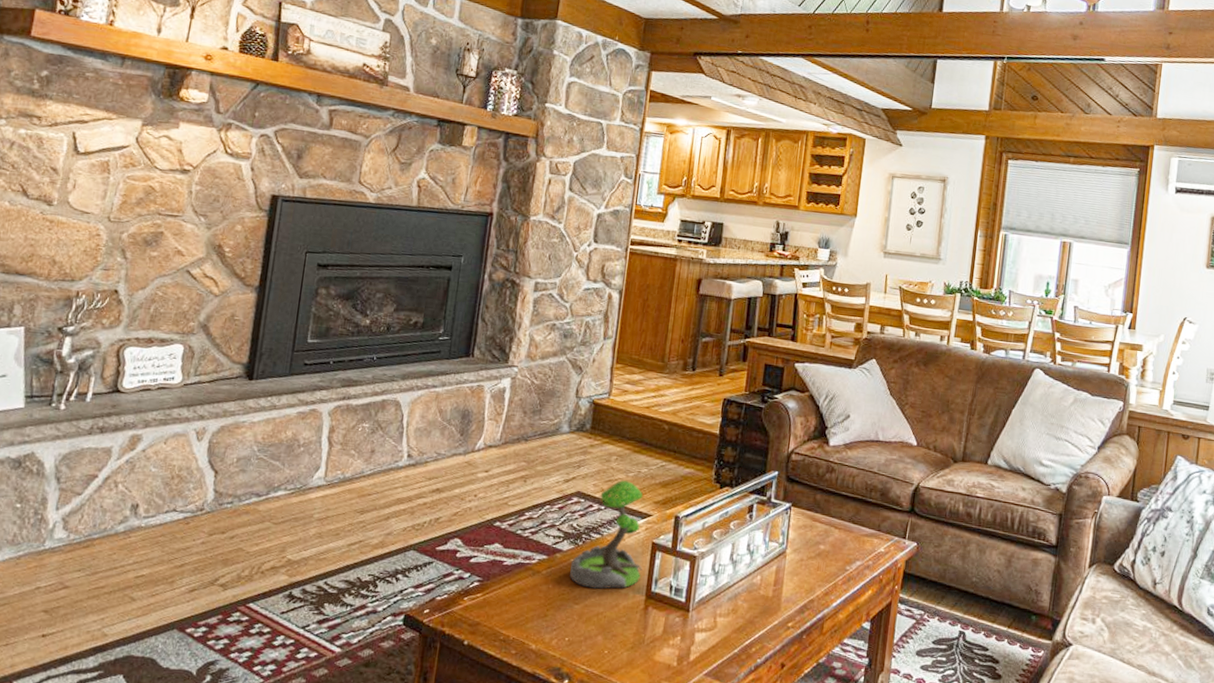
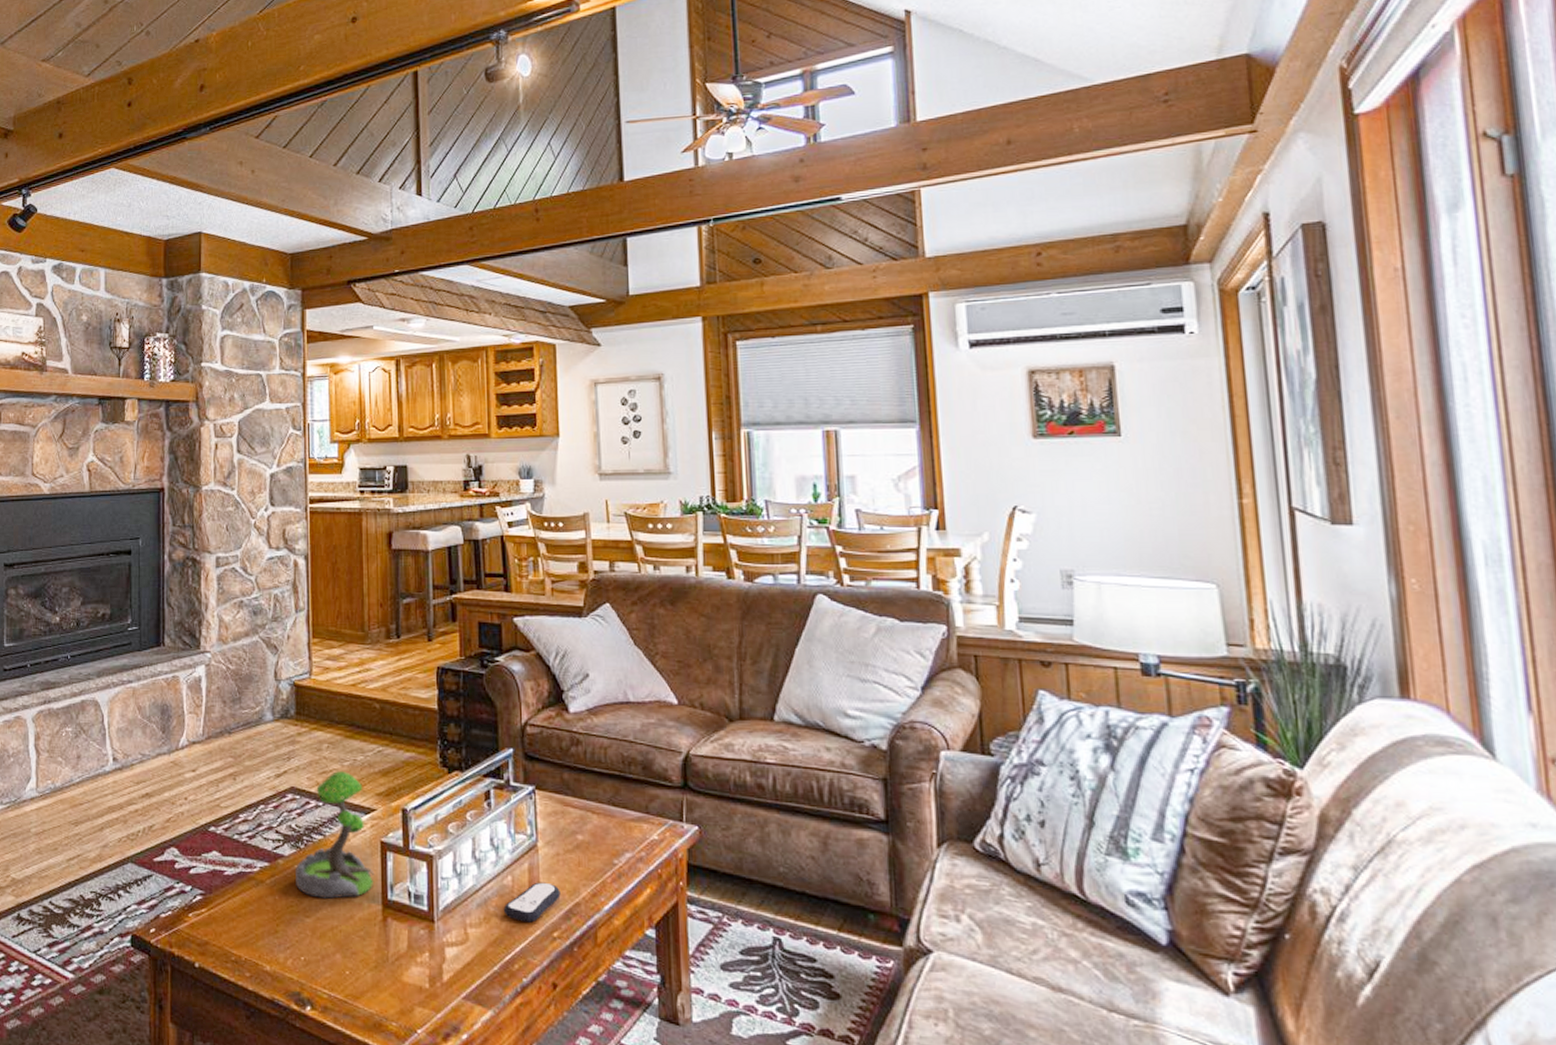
remote control: none [749,581,799,615] -> present [503,882,561,923]

